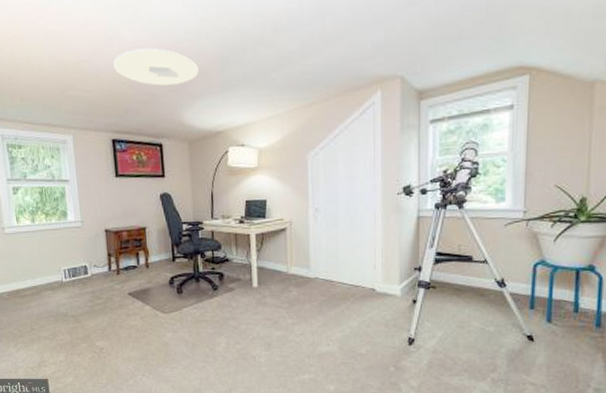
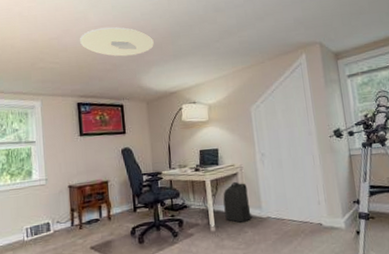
backpack: none [268,238,298,281] -> present [223,182,251,223]

